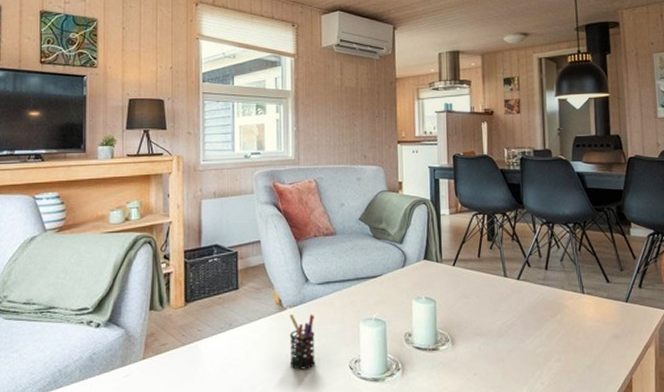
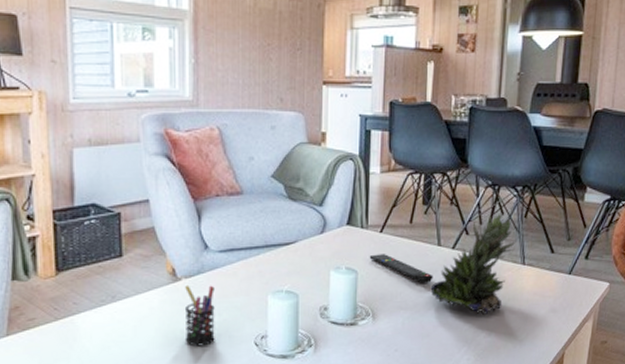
remote control: none [445,285,503,311] -> present [369,254,433,283]
succulent plant: none [501,247,574,342] -> present [430,213,517,316]

